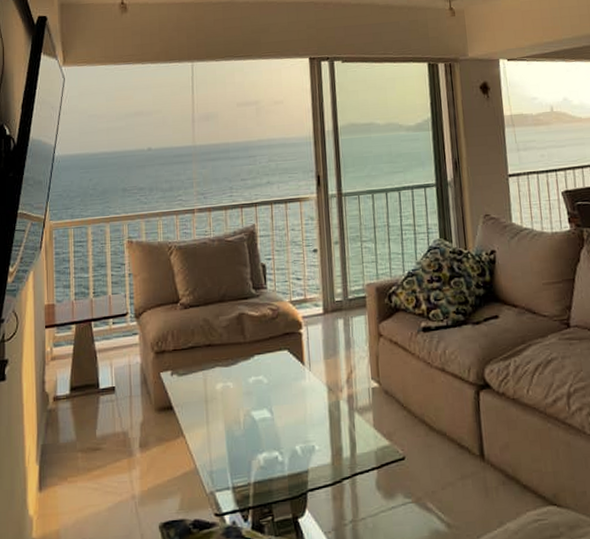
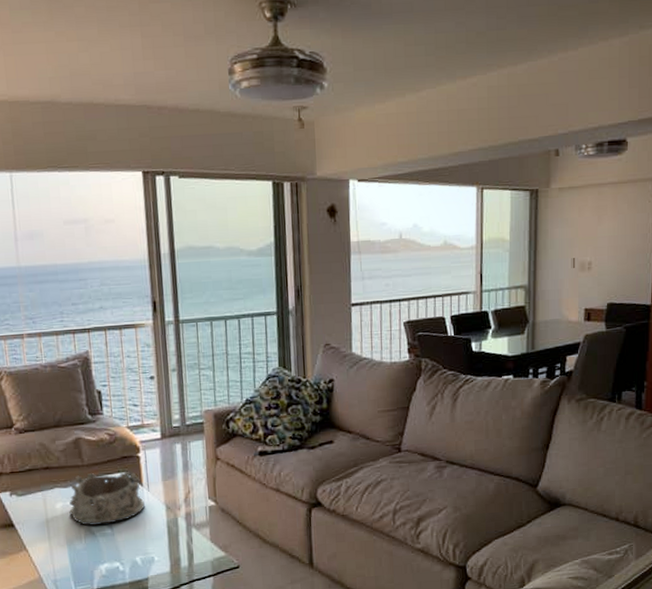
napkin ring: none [229,348,306,409] -> present [69,471,145,526]

